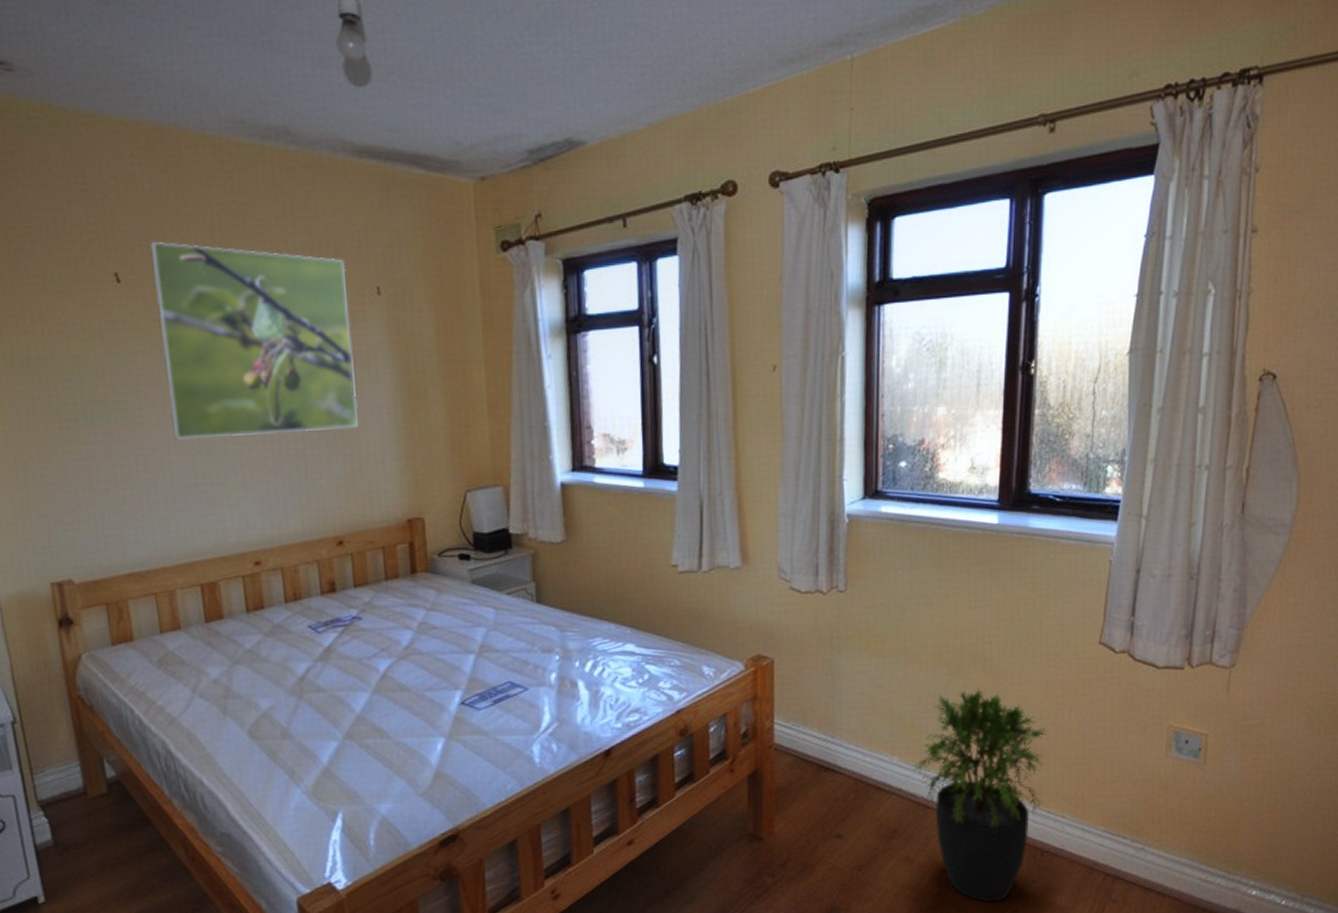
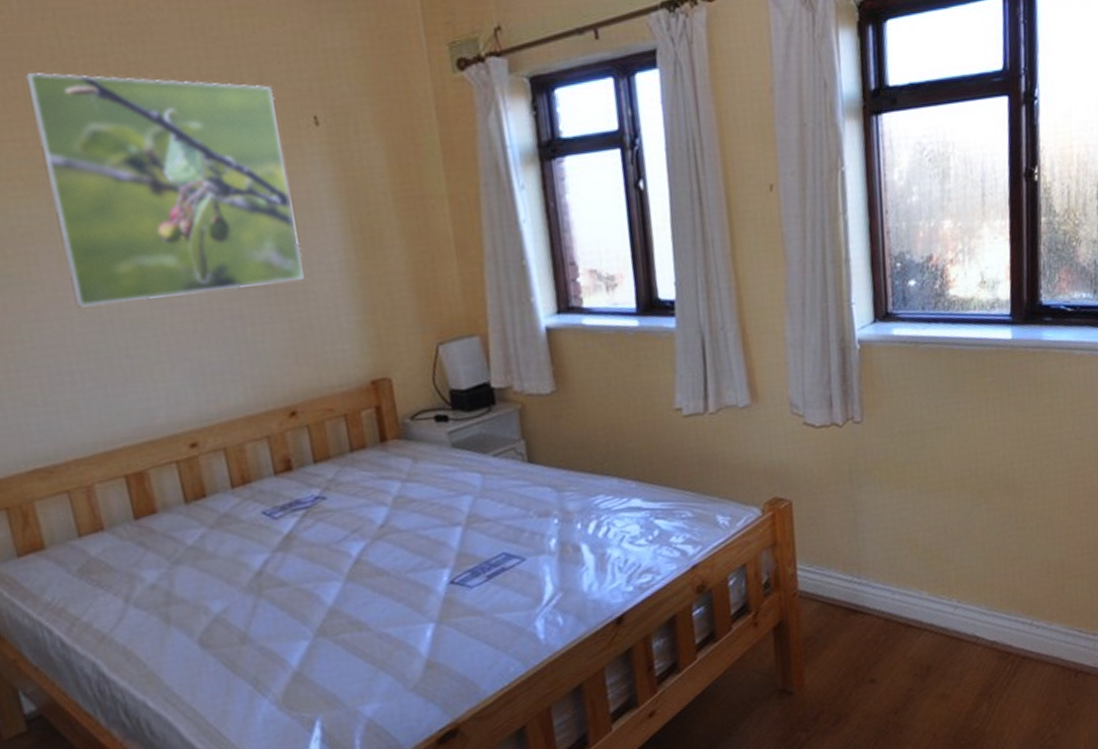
potted plant: present [913,688,1046,903] -> none [943,511,1075,731]

